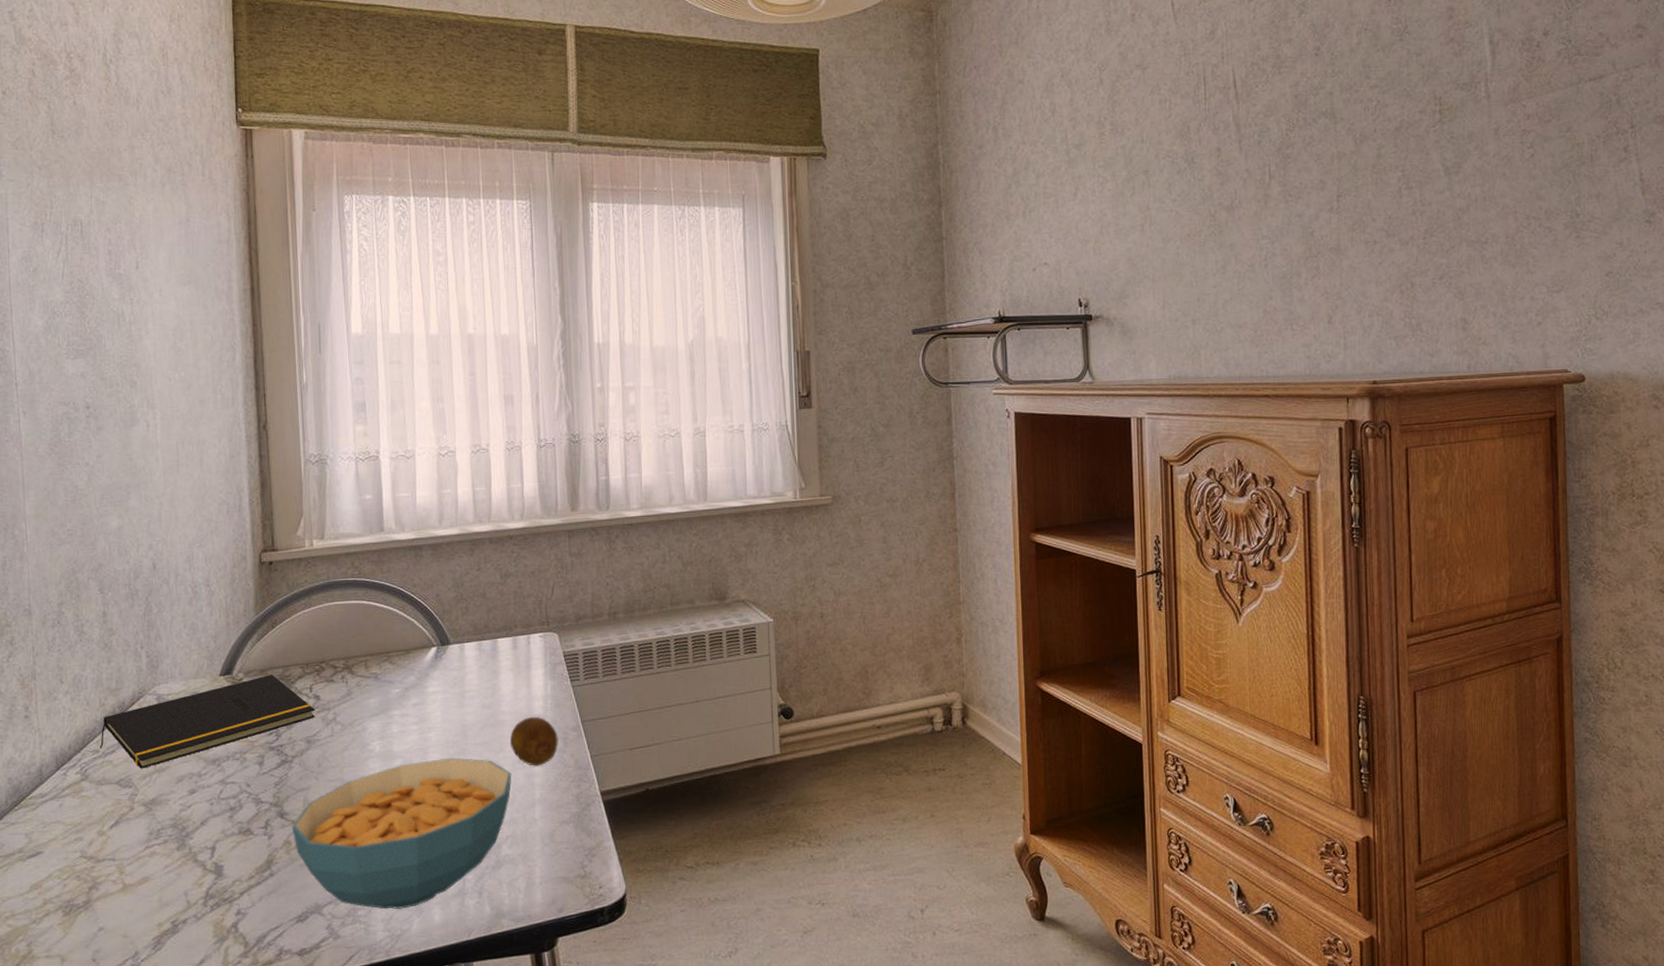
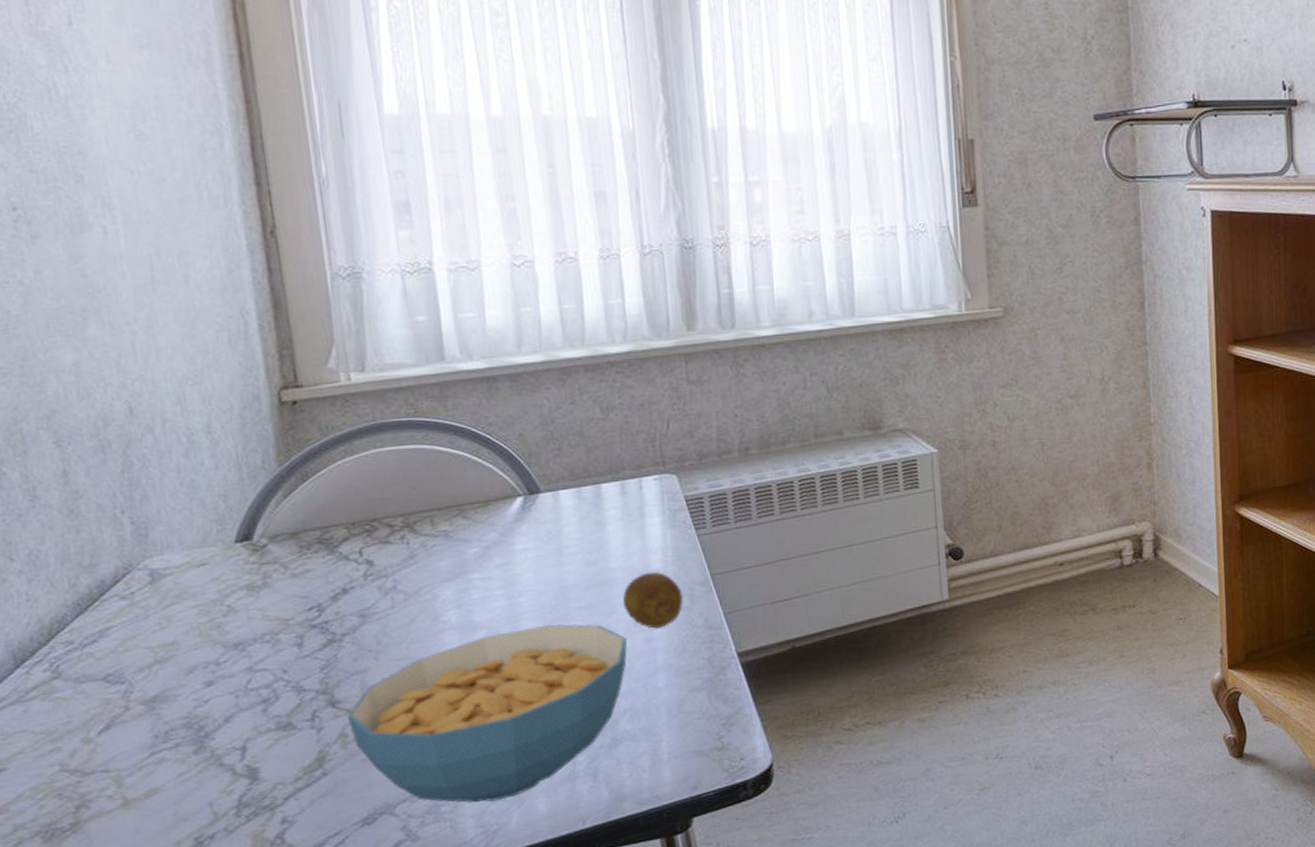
notepad: present [99,674,316,769] -> none [74,537,369,660]

